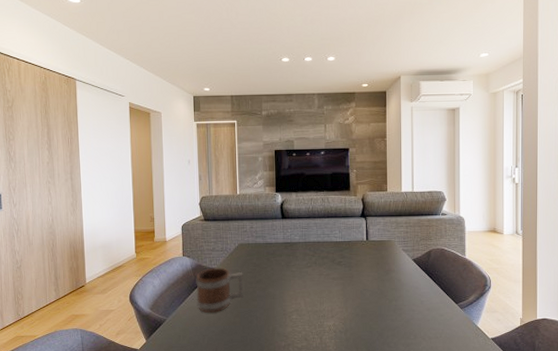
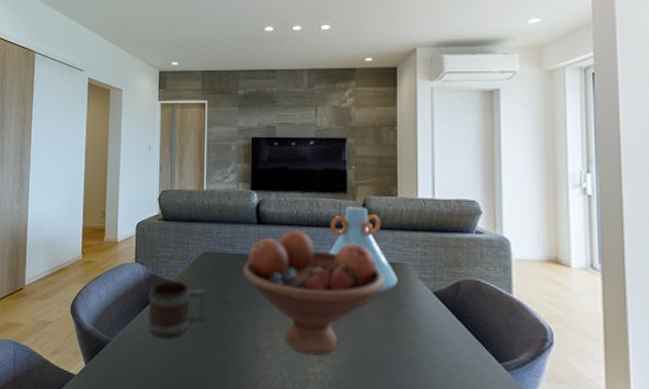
fruit bowl: none [272,221,378,313] -> present [243,230,385,356]
vase: none [337,201,388,263] -> present [328,206,398,293]

